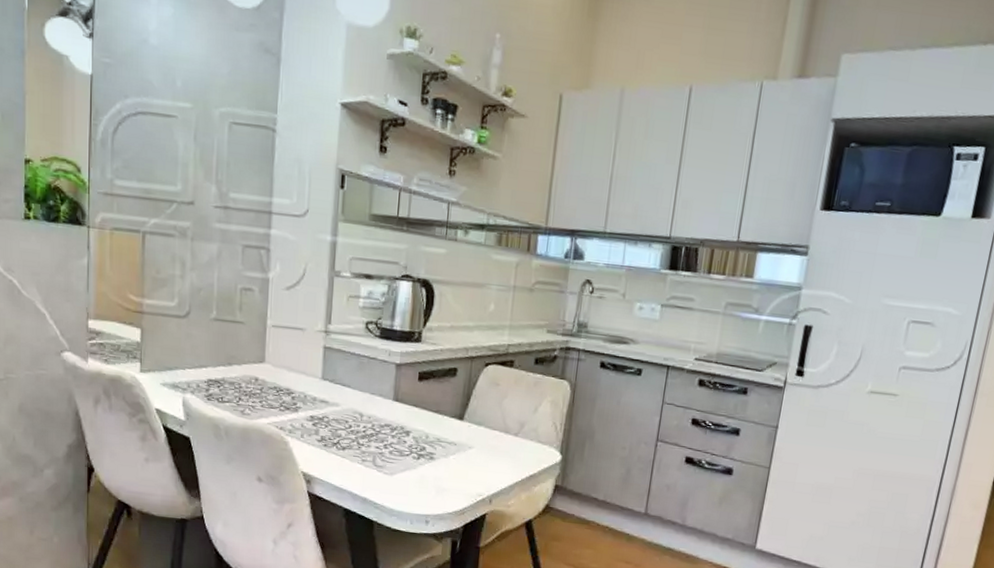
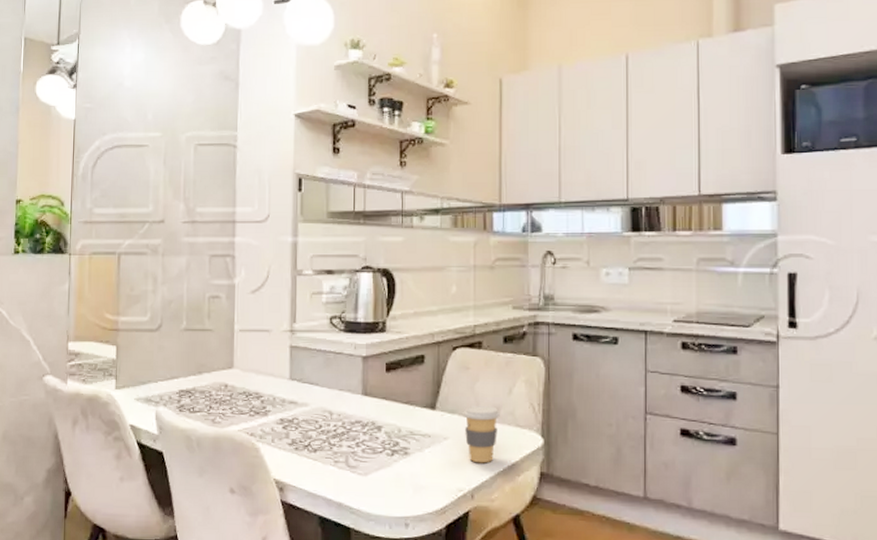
coffee cup: none [489,420,524,473] -> present [463,406,500,463]

